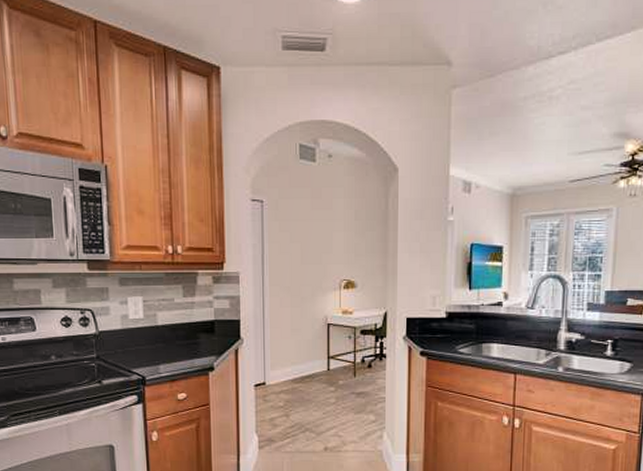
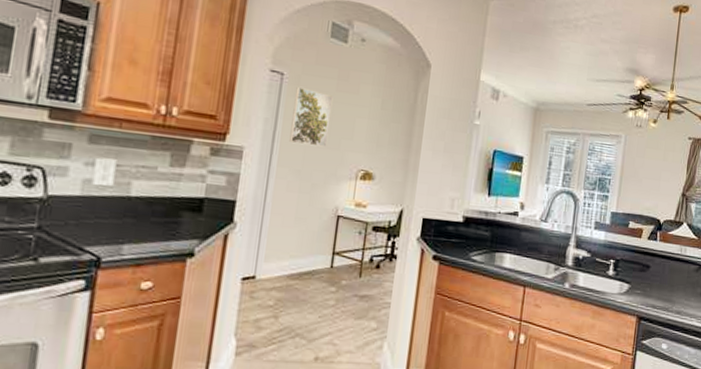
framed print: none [276,210,310,264] -> present [289,86,333,148]

